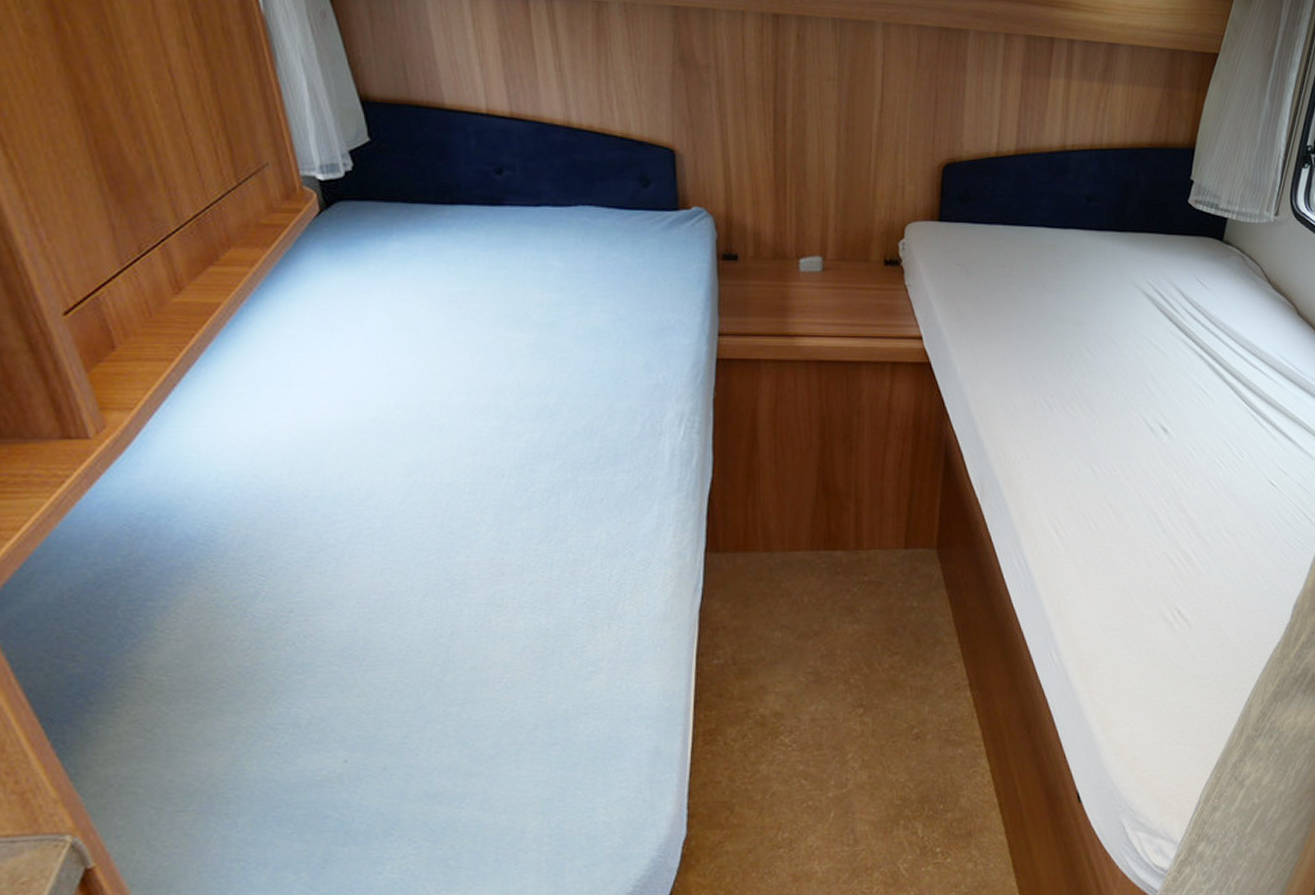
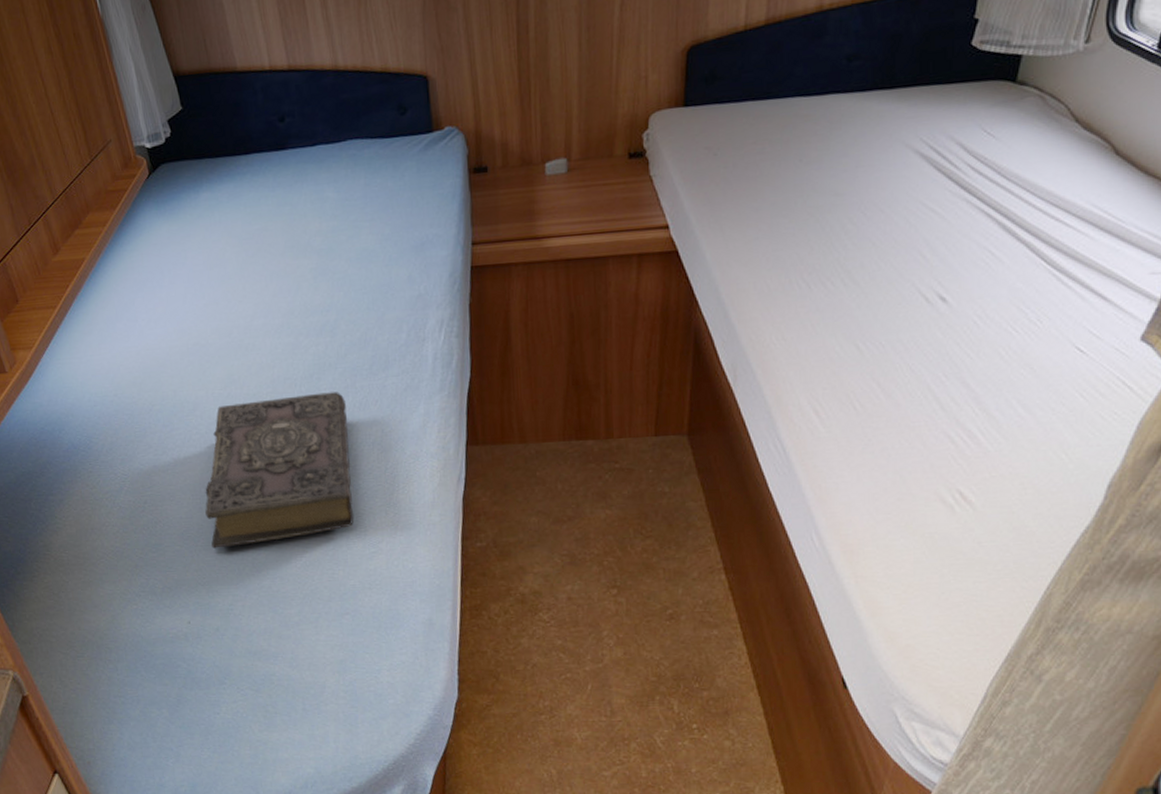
book: none [375,486,569,669] -> present [205,392,354,549]

